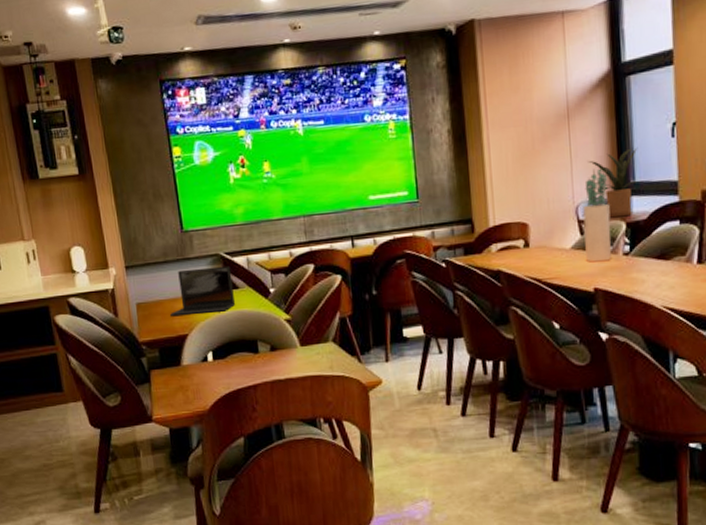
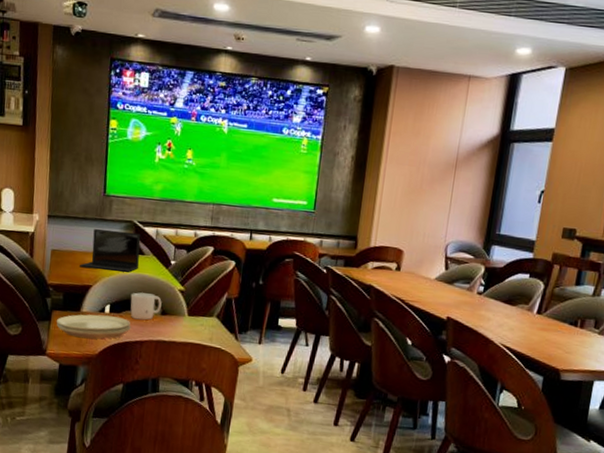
plate: none [156,363,240,396] -> present [56,314,131,339]
mug: none [232,330,269,362] -> present [130,292,162,321]
vase: present [583,165,612,263] -> none [445,213,478,296]
house plant: present [588,147,645,218] -> none [464,204,508,262]

